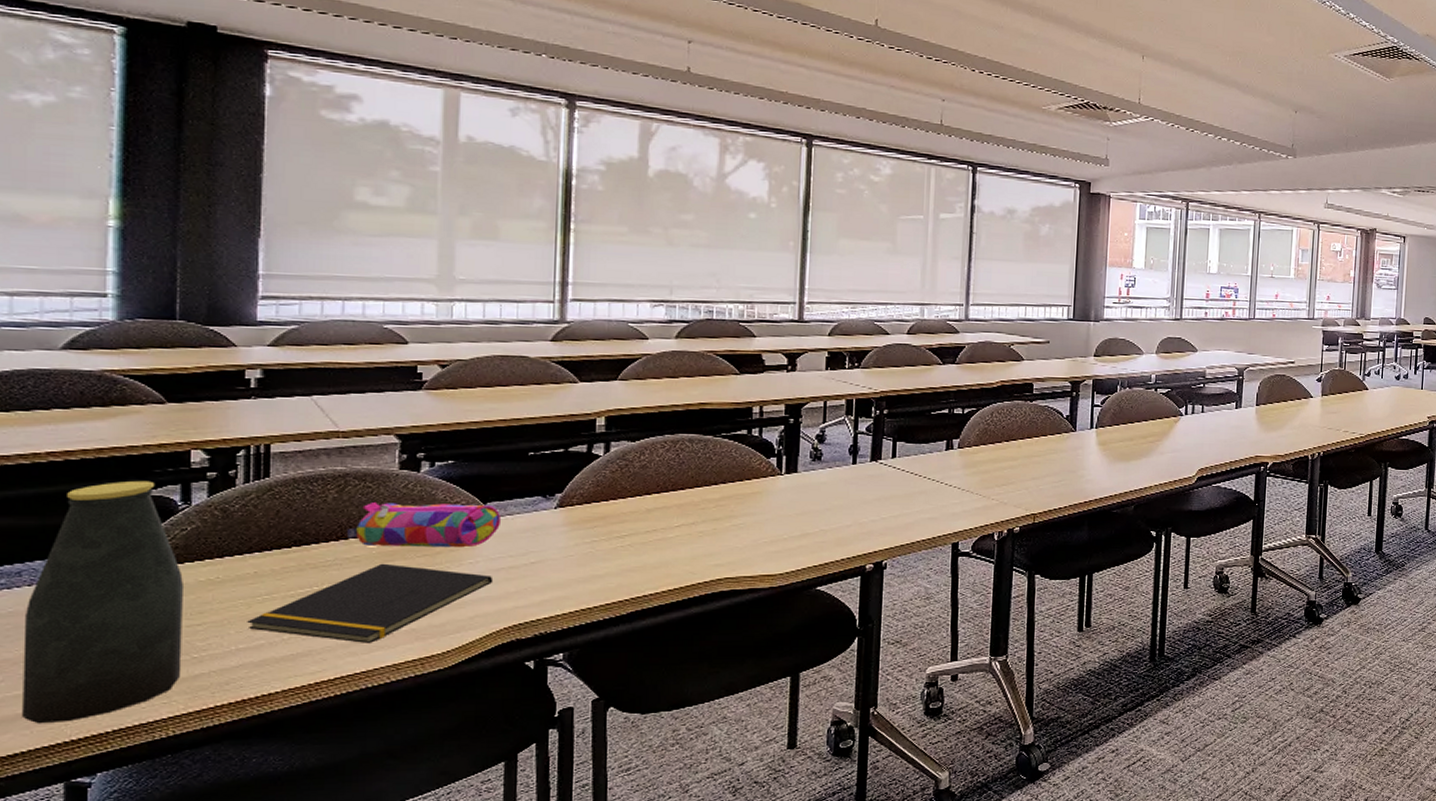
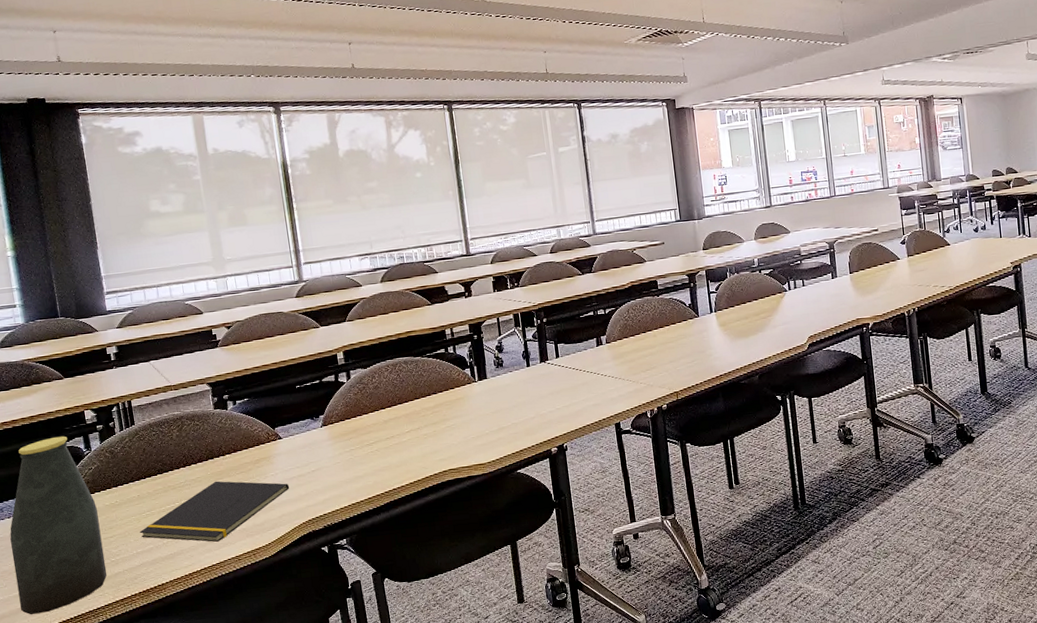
pencil case: present [348,501,502,548] -> none [189,429,287,469]

